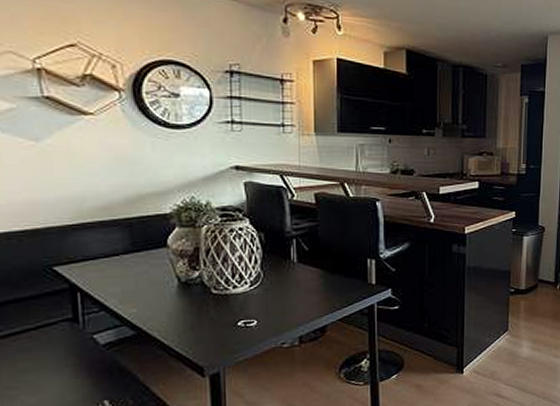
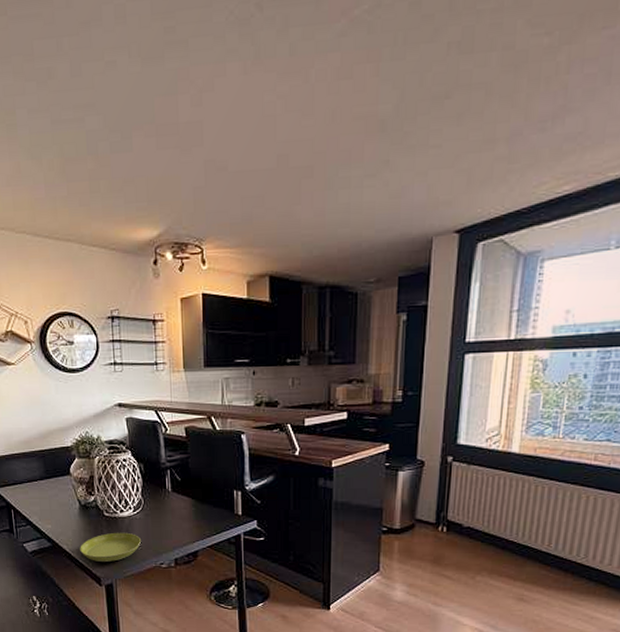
saucer: none [176,311,258,349] -> present [80,532,141,563]

